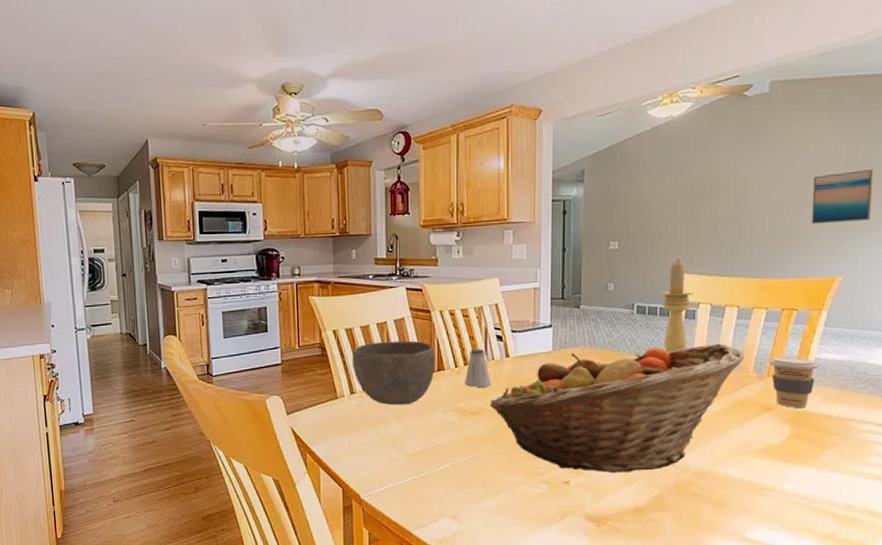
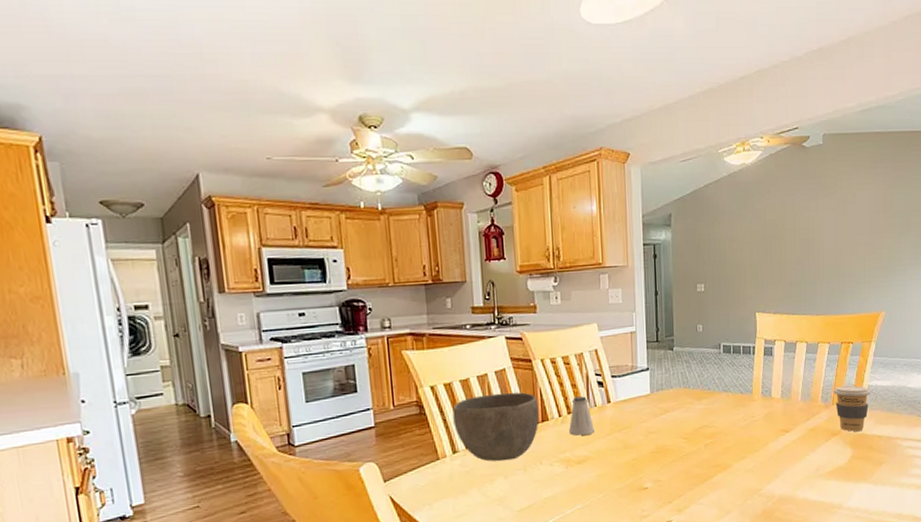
fruit basket: present [489,343,745,474] -> none [594,377,814,509]
candle holder: present [659,259,694,353] -> none [742,300,770,389]
wall art: present [811,170,874,224] -> none [860,216,905,265]

